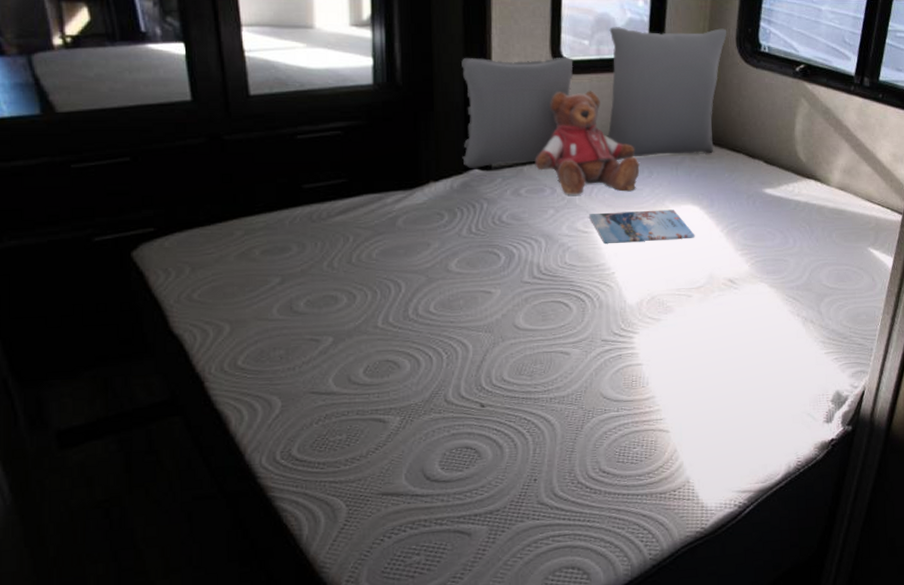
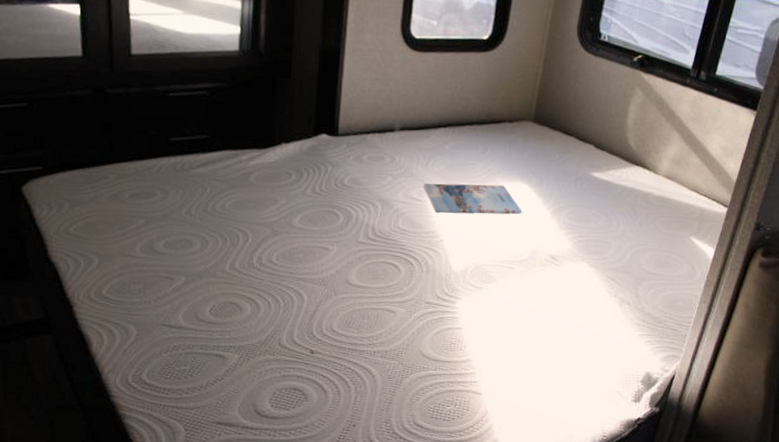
pillow: present [461,57,574,168] -> none [312,30,421,134]
teddy bear: present [535,91,640,195] -> none [378,67,475,165]
pillow: present [607,27,728,156] -> none [447,9,570,134]

